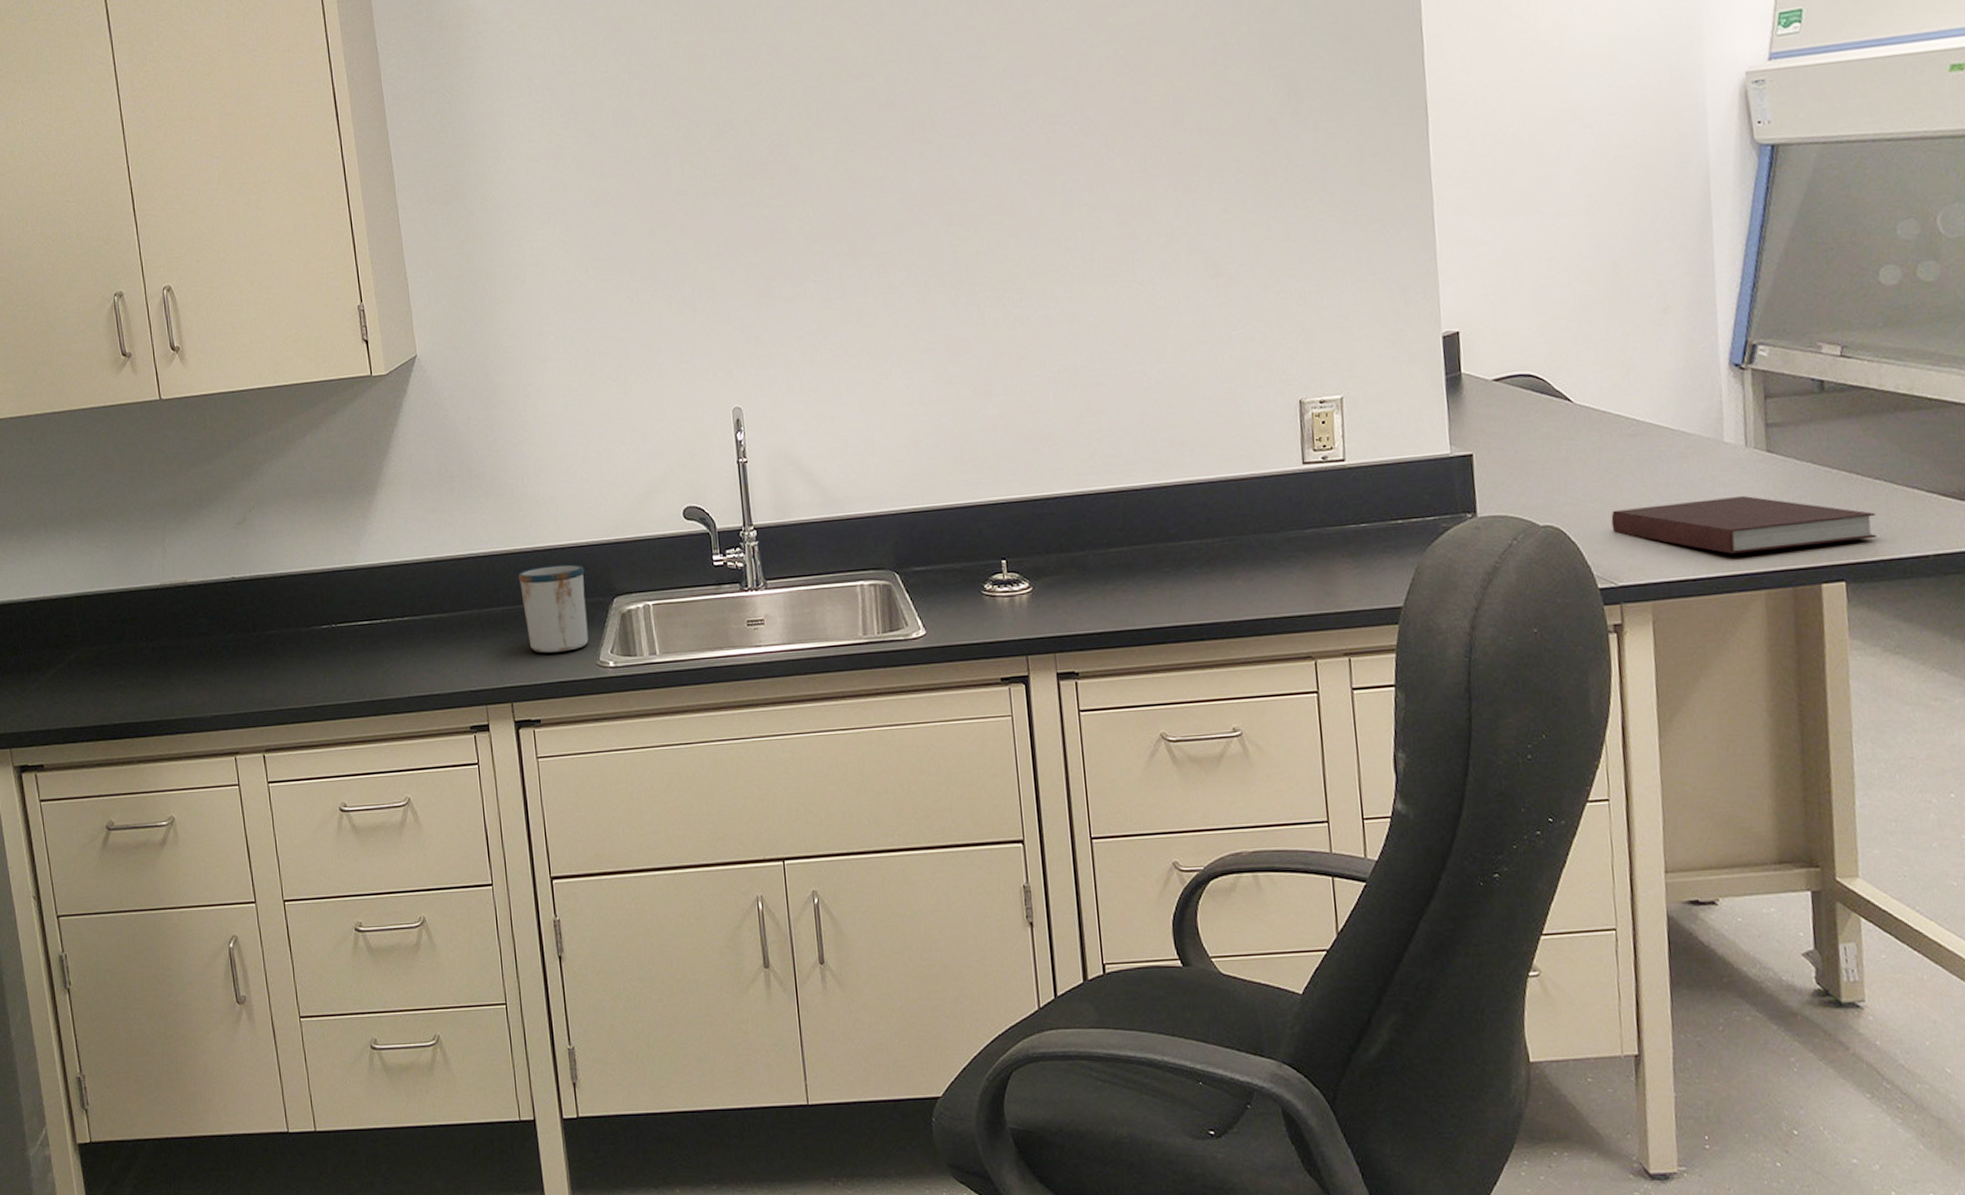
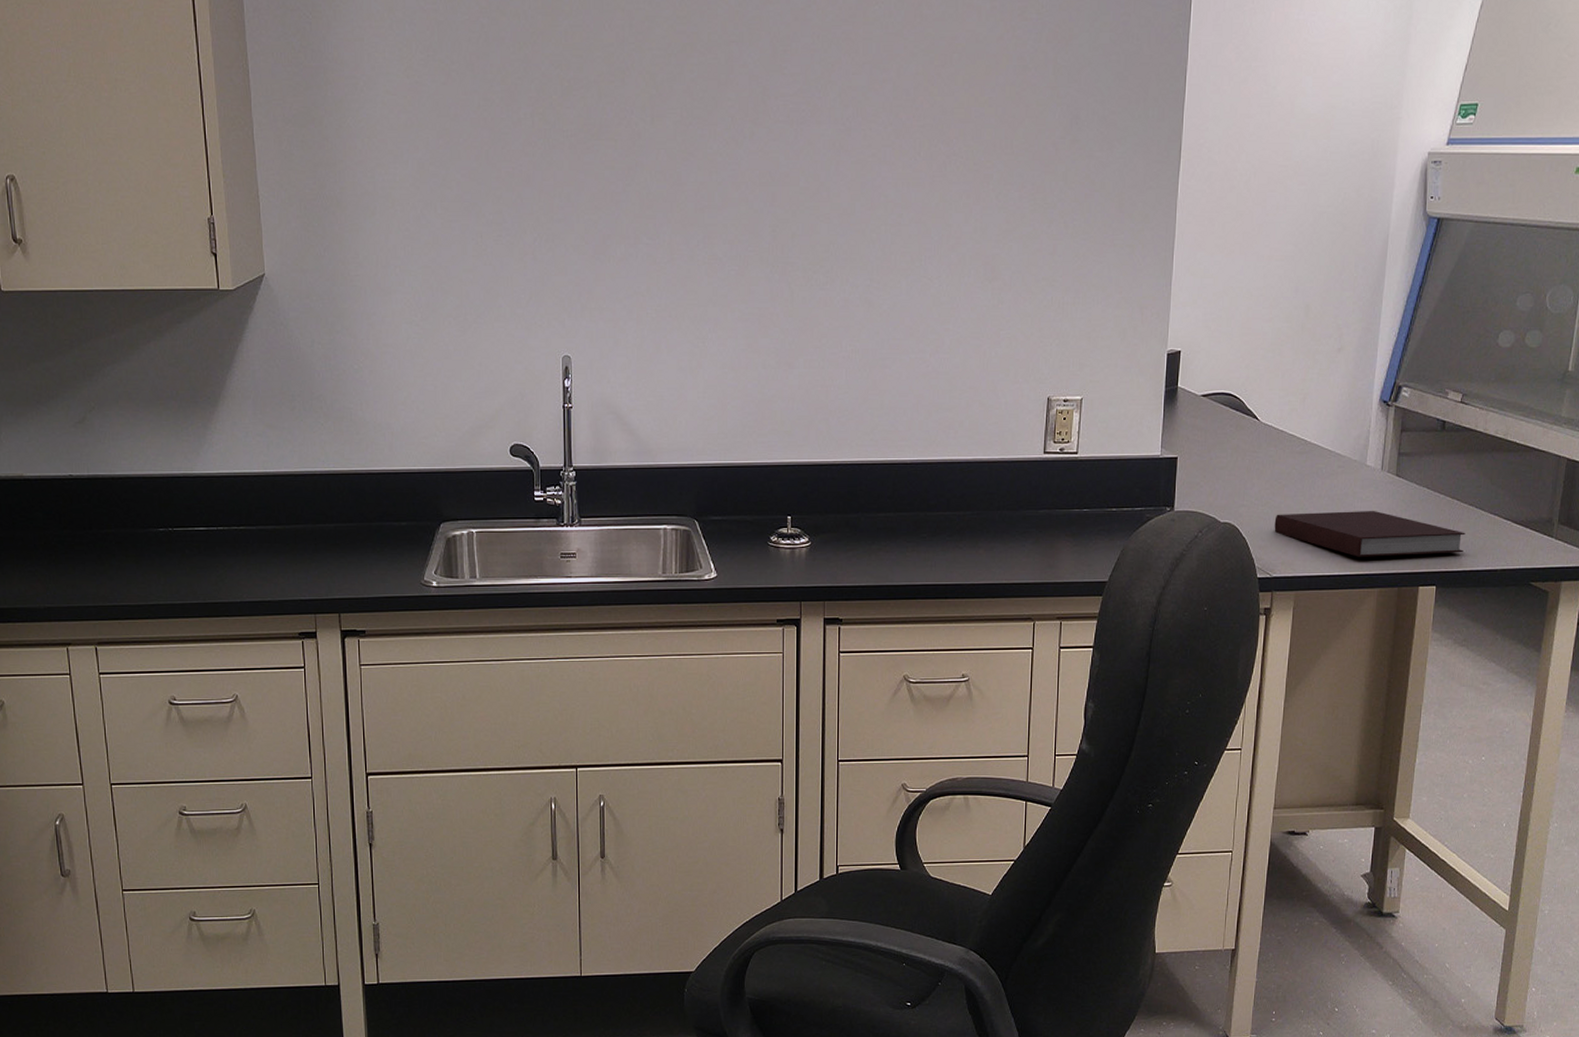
mug: present [518,564,589,653] -> none [352,489,415,569]

